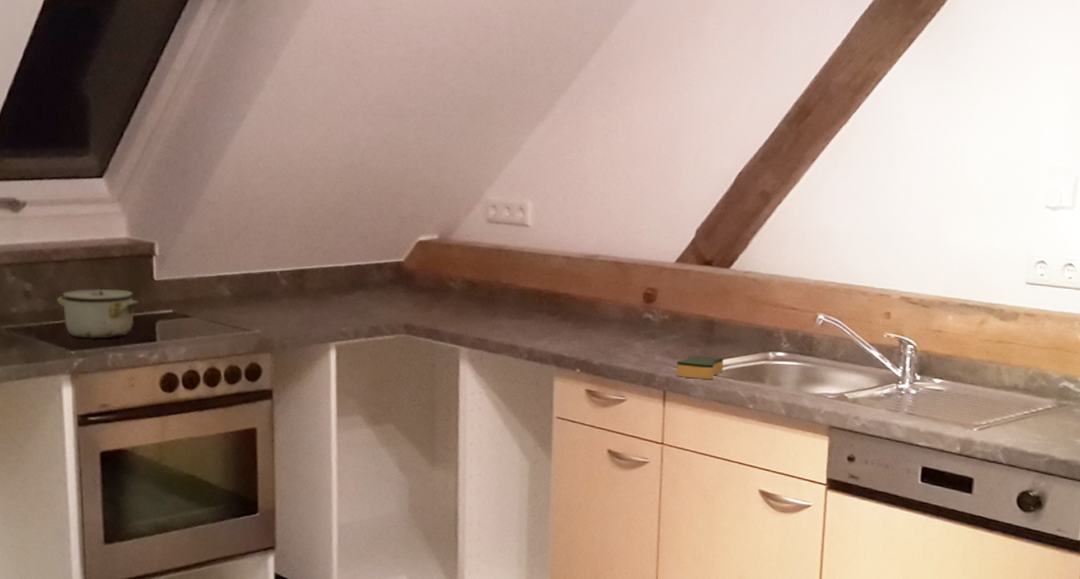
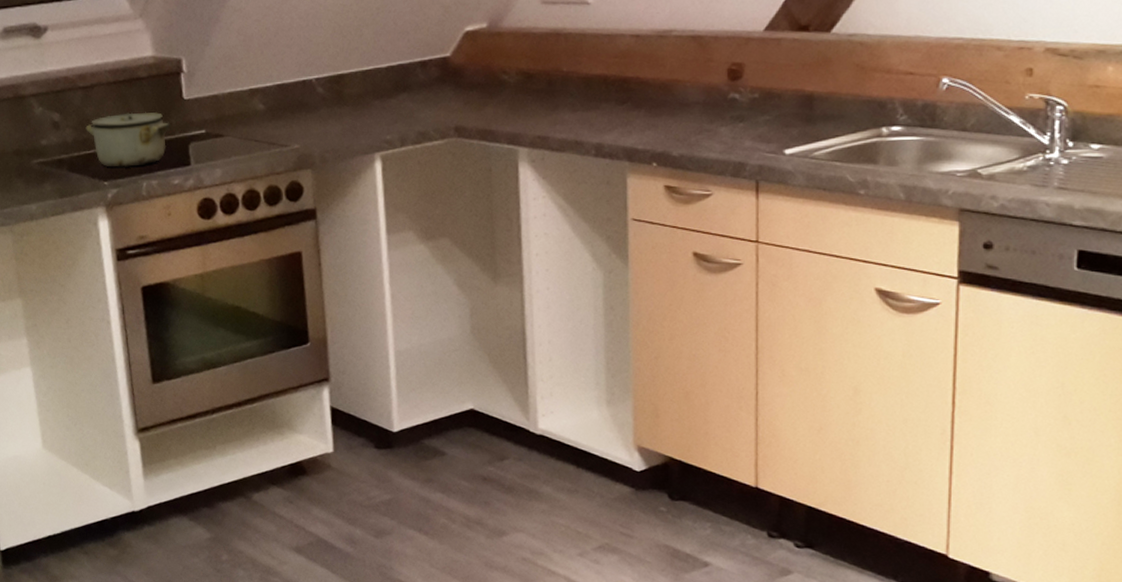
sponge: present [676,355,724,379] -> none [770,136,827,165]

